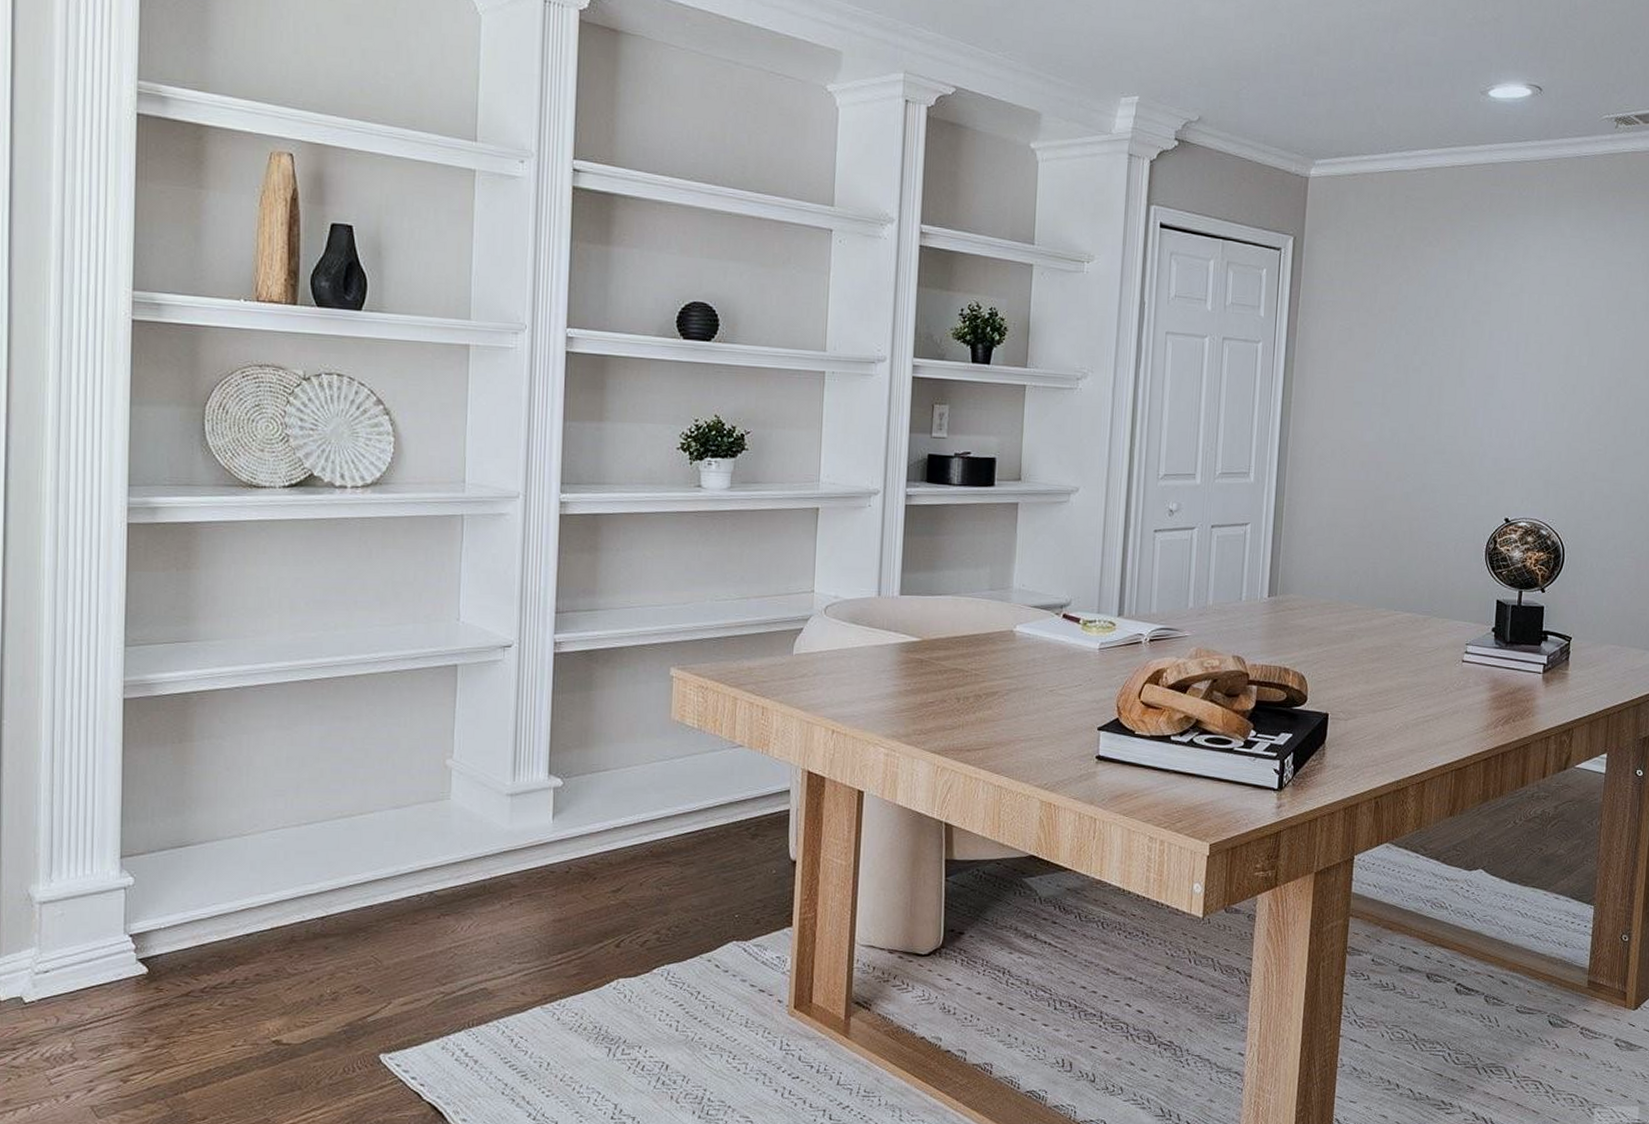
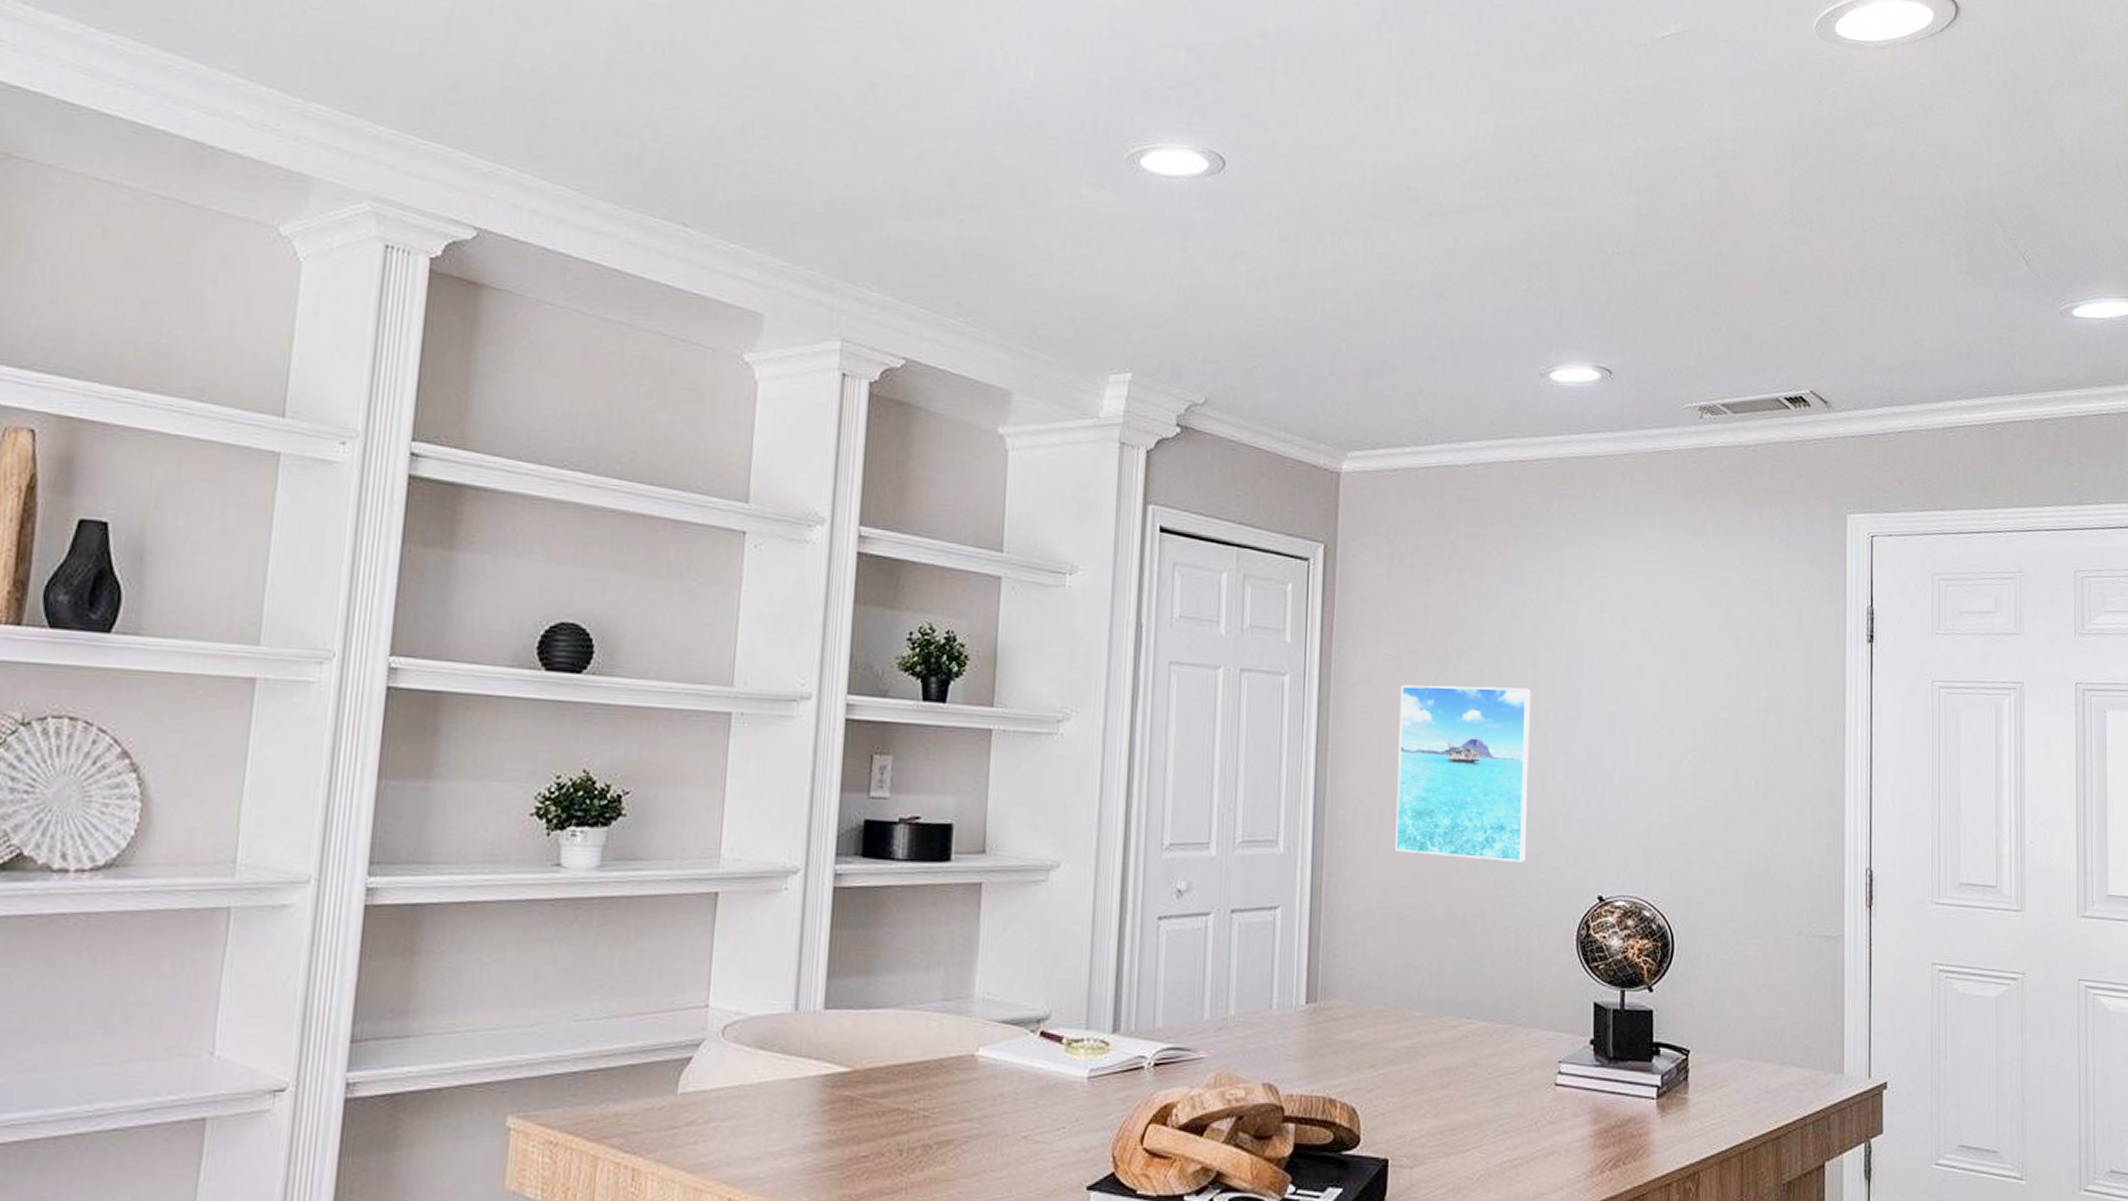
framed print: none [1343,350,1459,491] -> present [1395,684,1532,862]

